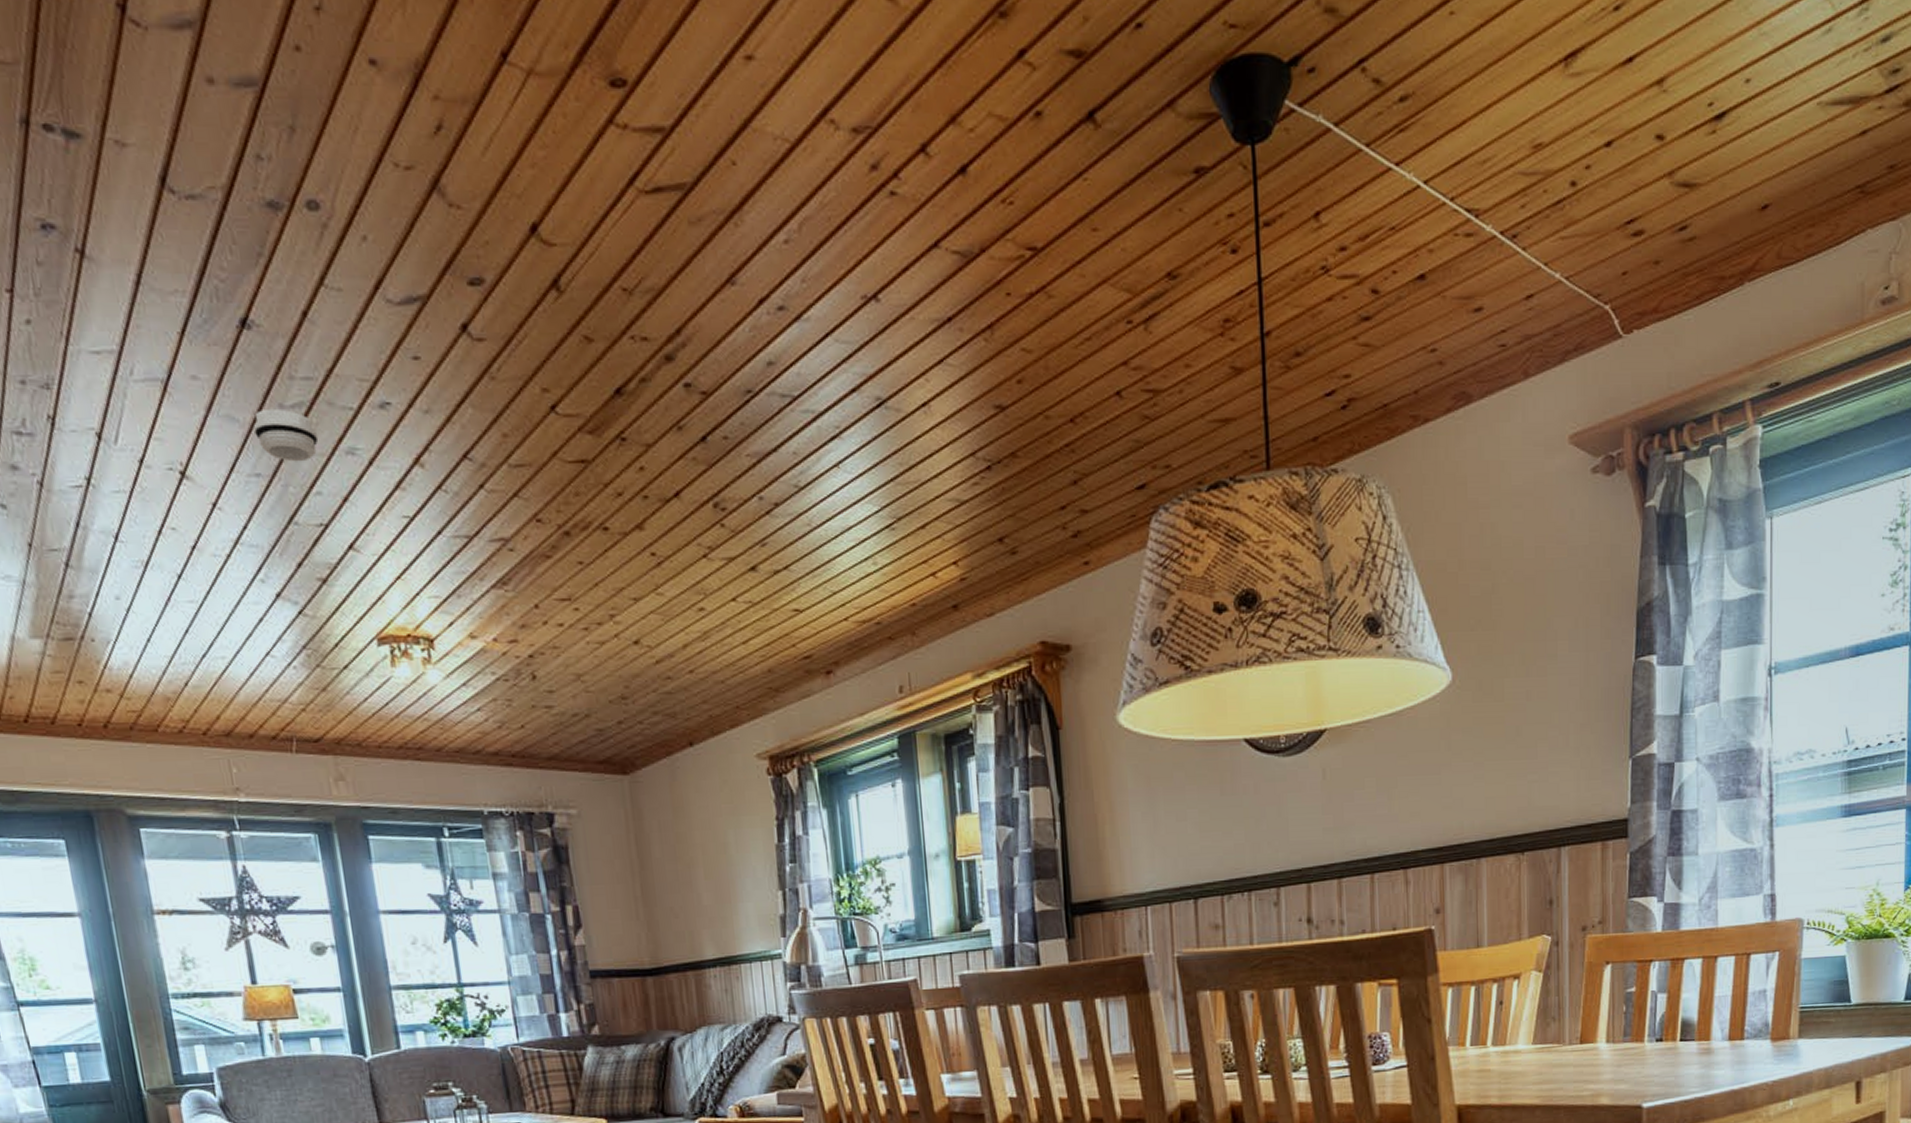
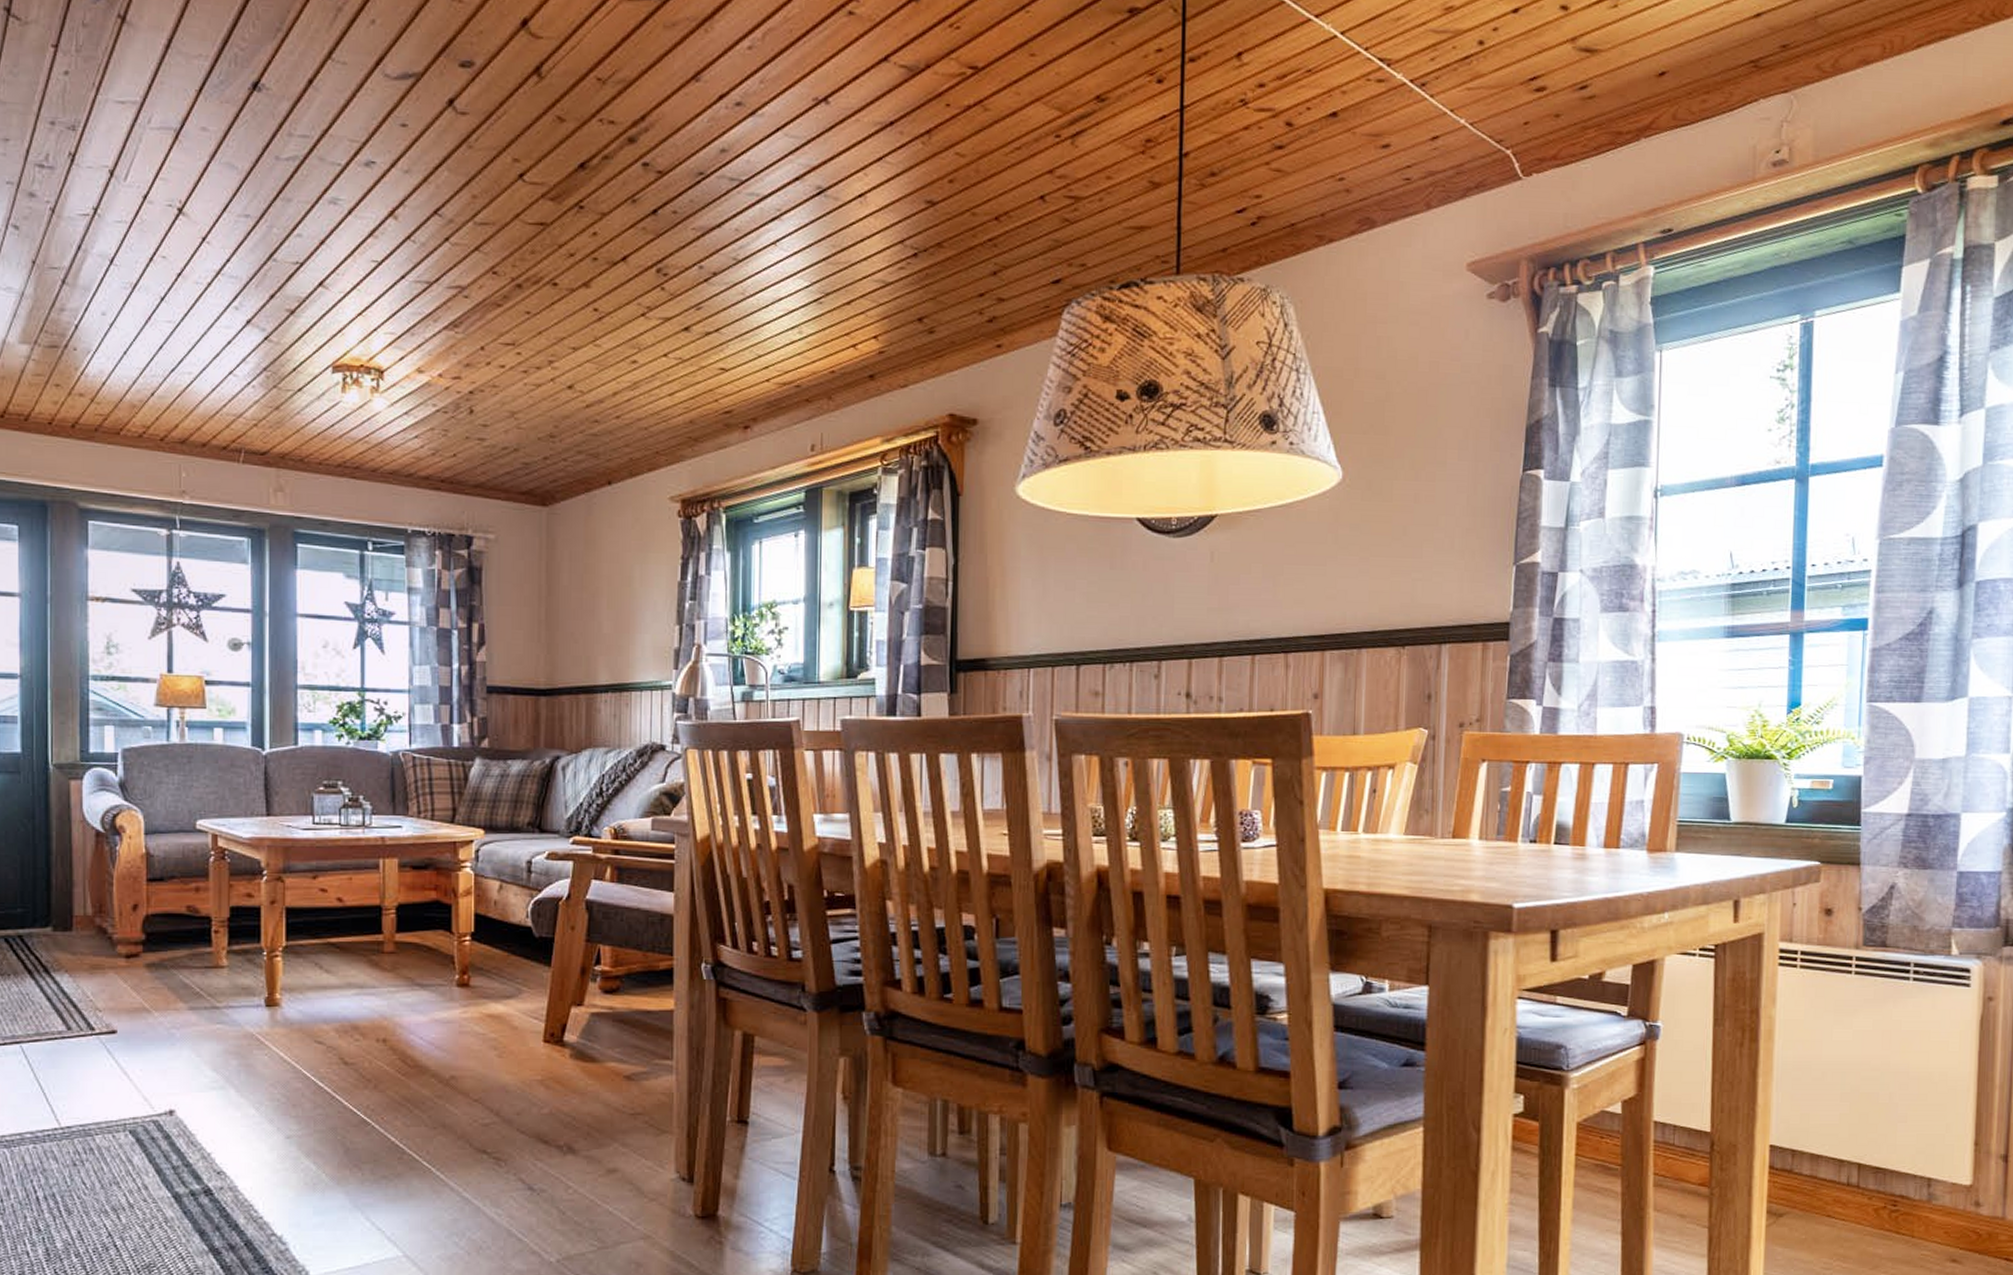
smoke detector: present [252,408,319,462] -> none [249,159,306,208]

